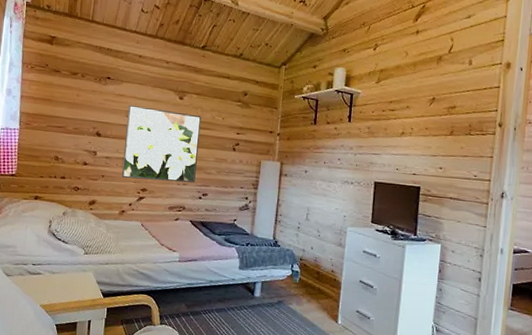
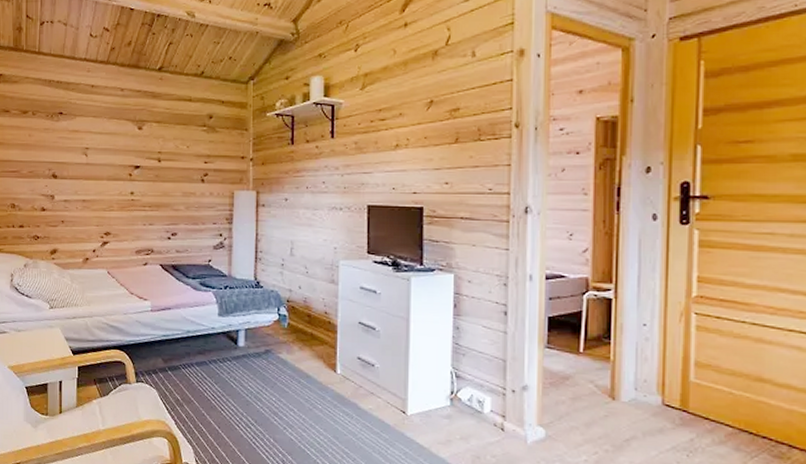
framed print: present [122,104,202,183] -> none [83,140,164,223]

